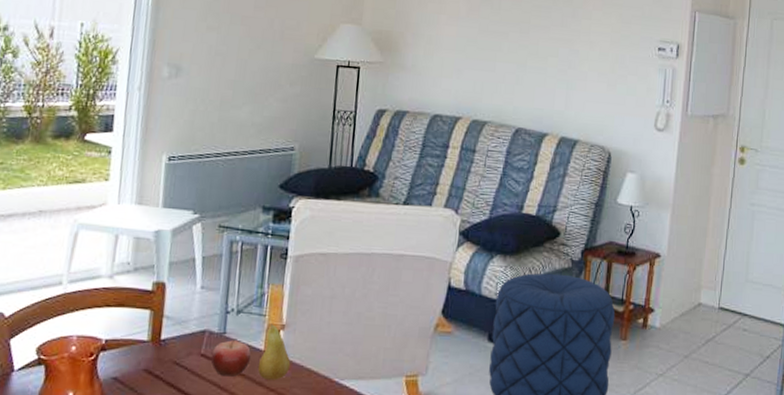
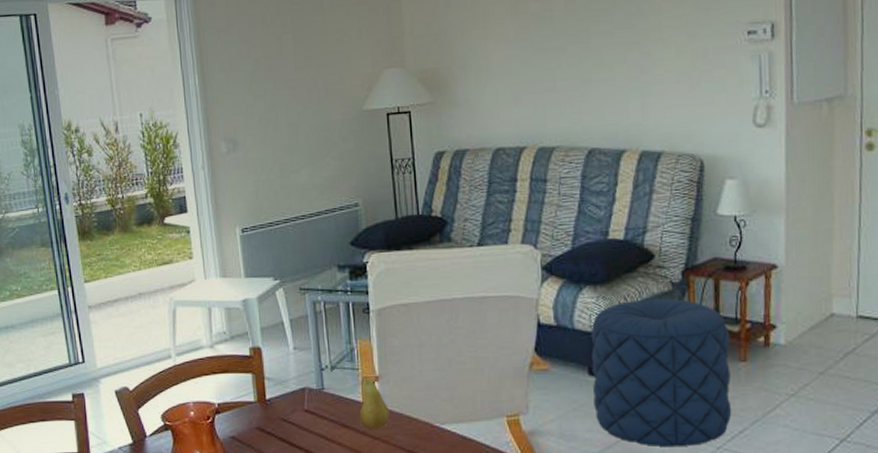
fruit: present [210,339,252,377] -> none [314,393,352,429]

